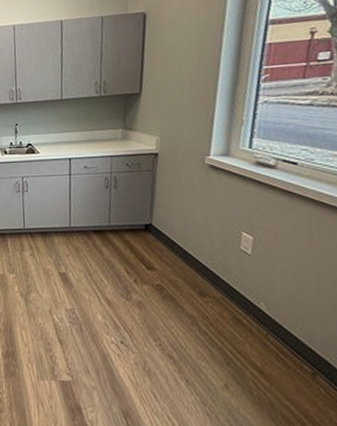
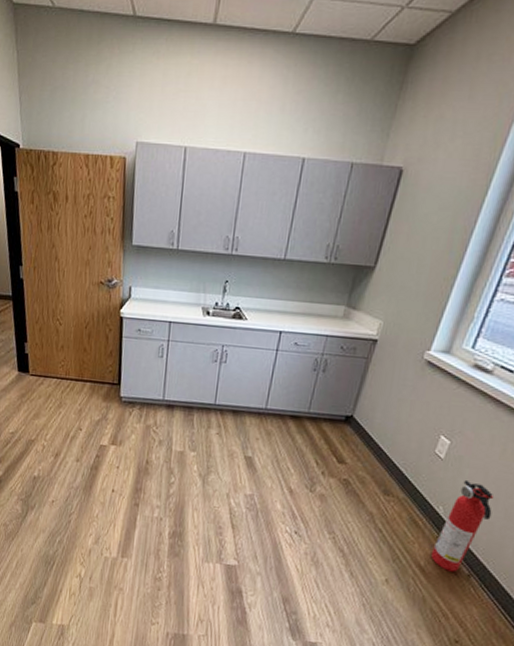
fire extinguisher: none [264,272,319,372] -> present [430,479,494,572]

